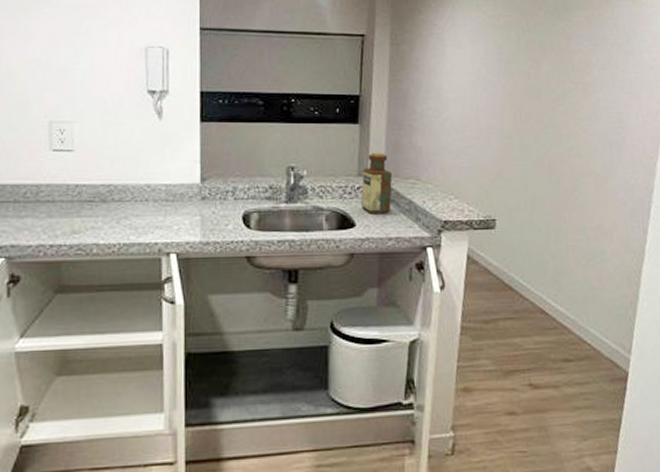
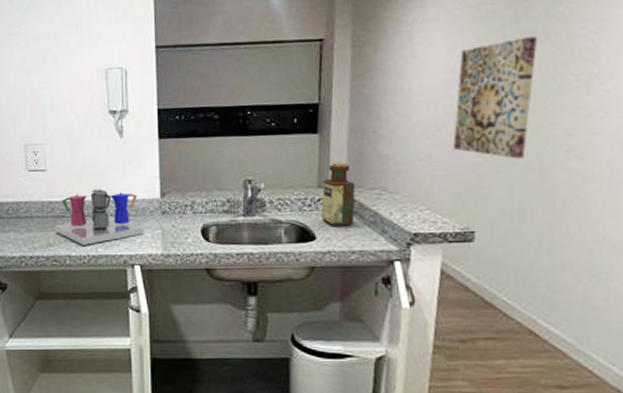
coffee maker: none [82,172,182,232] -> present [56,189,144,245]
wall art: none [478,47,546,154] -> present [453,36,538,159]

